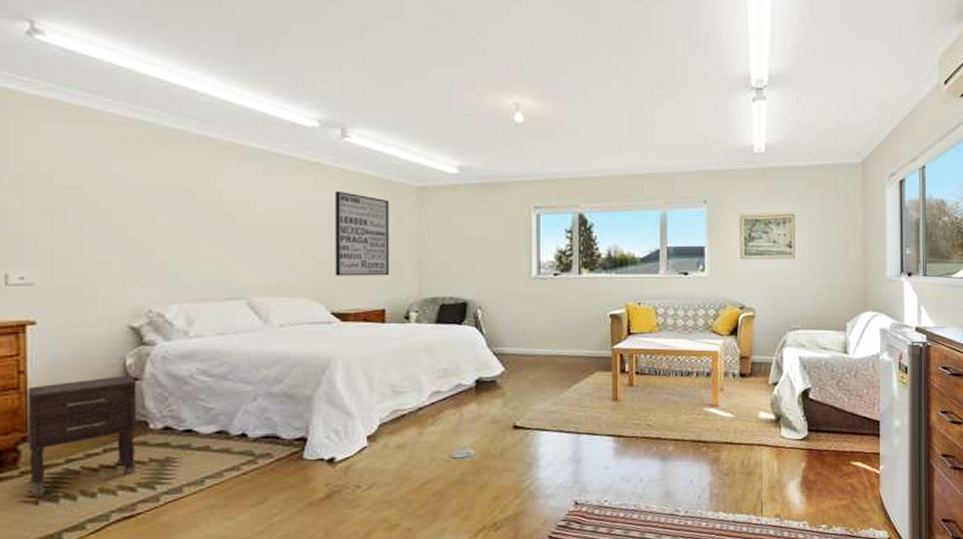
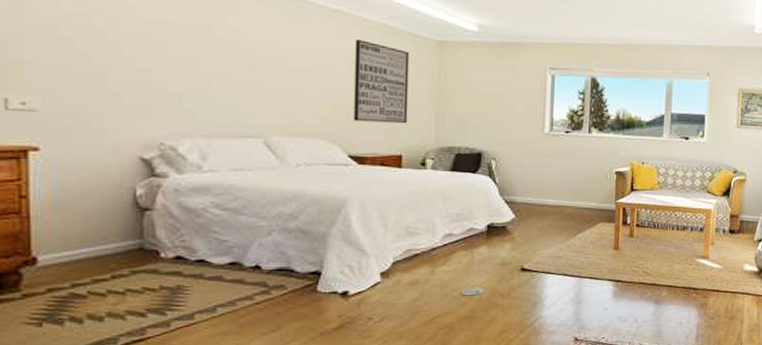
nightstand: present [28,375,137,497] -> none [30,205,147,319]

